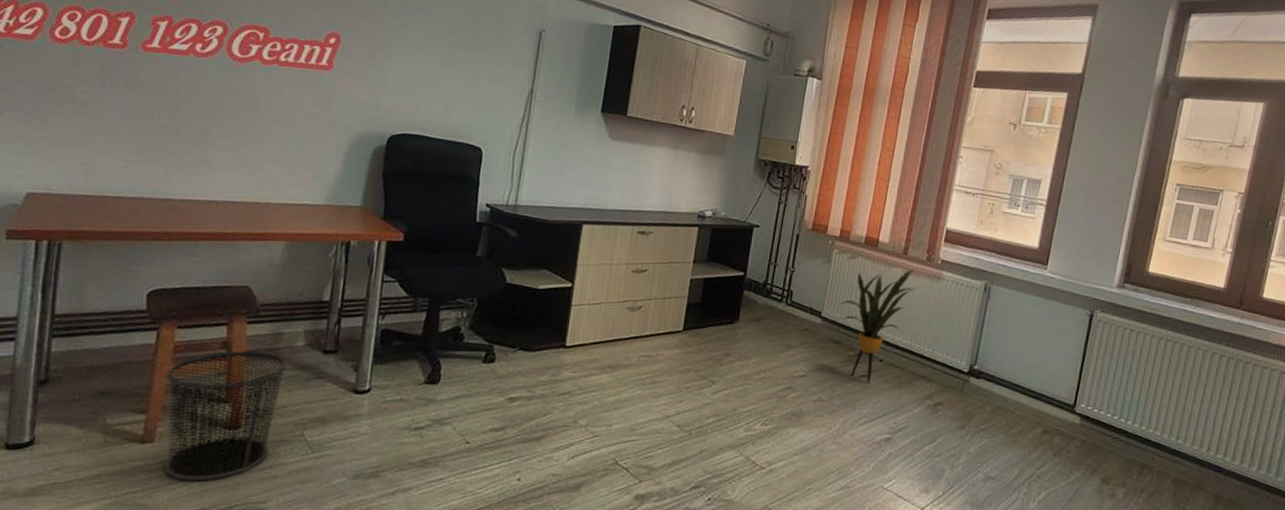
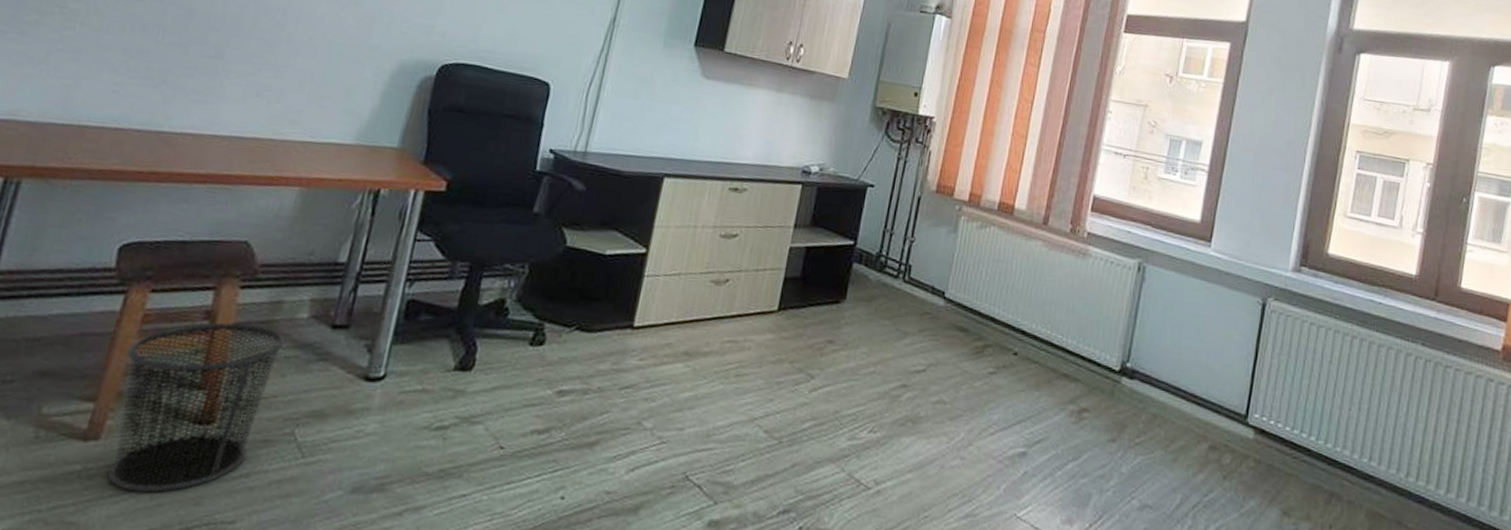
house plant: present [839,269,916,383] -> none [967,243,1058,382]

